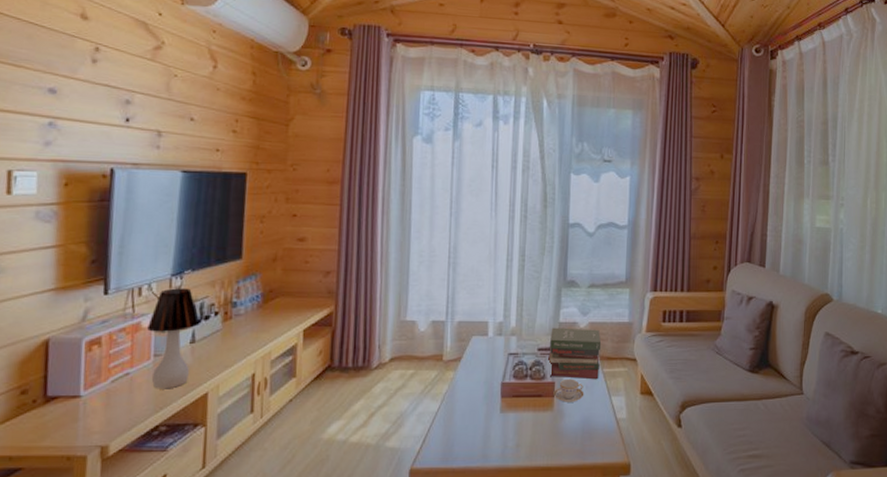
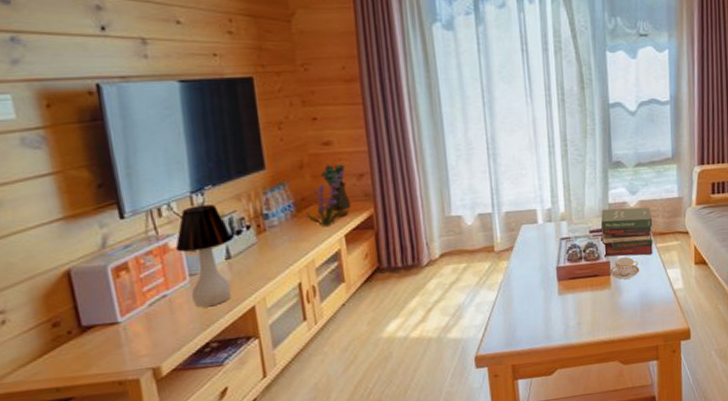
plant: none [269,267,314,321] -> present [303,171,349,227]
vase: none [292,259,314,311] -> present [321,164,351,217]

